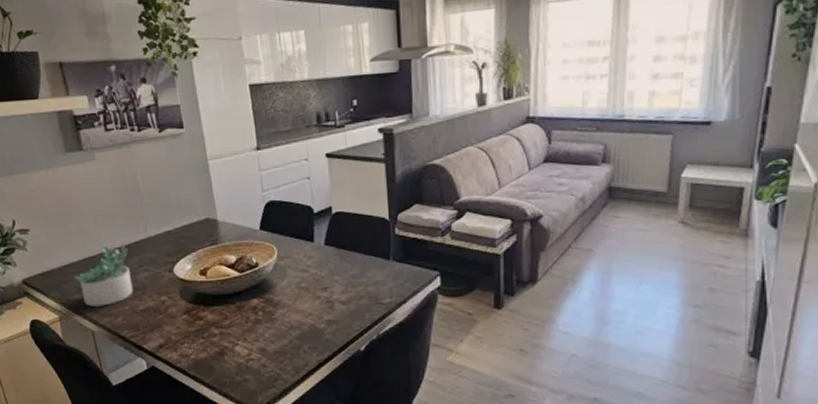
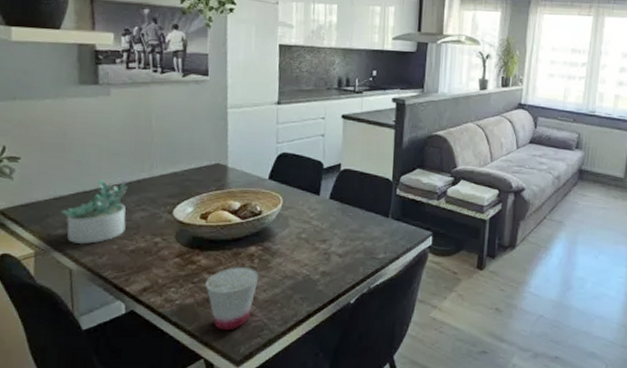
cup: none [215,320,265,382] -> present [206,267,259,331]

